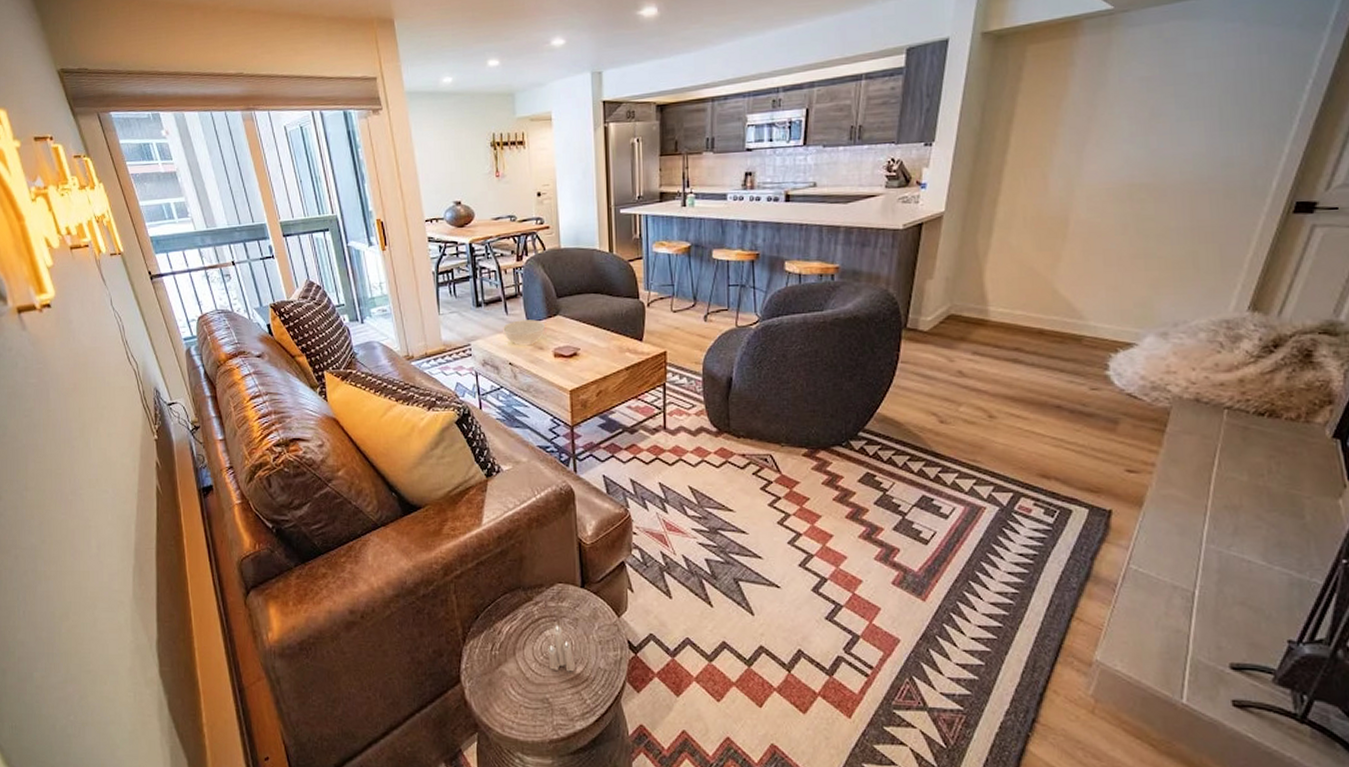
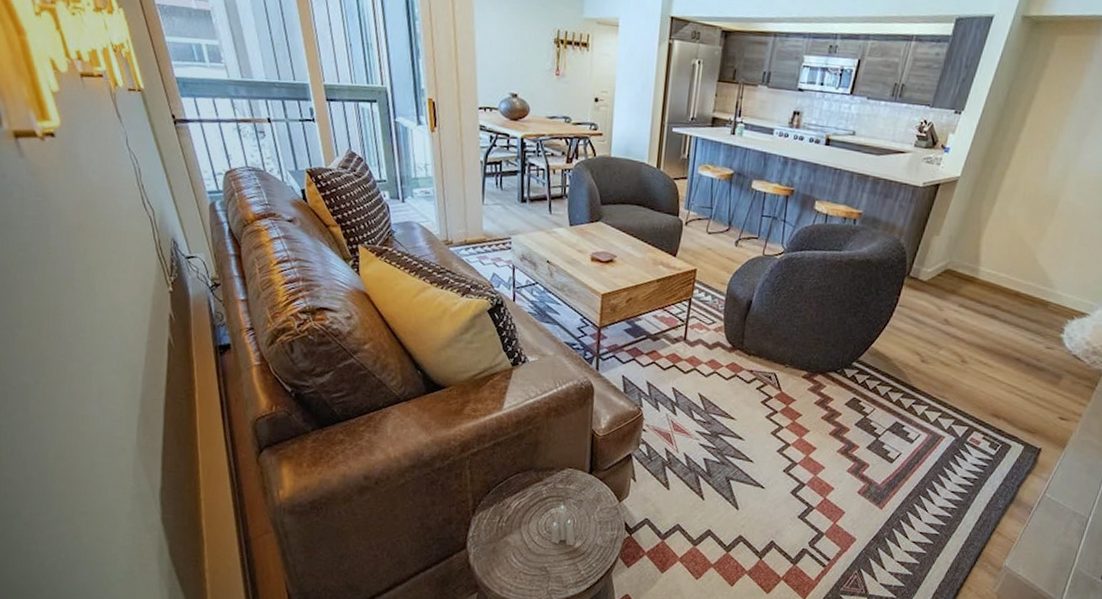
bowl: present [503,319,545,346] -> none [545,220,586,247]

